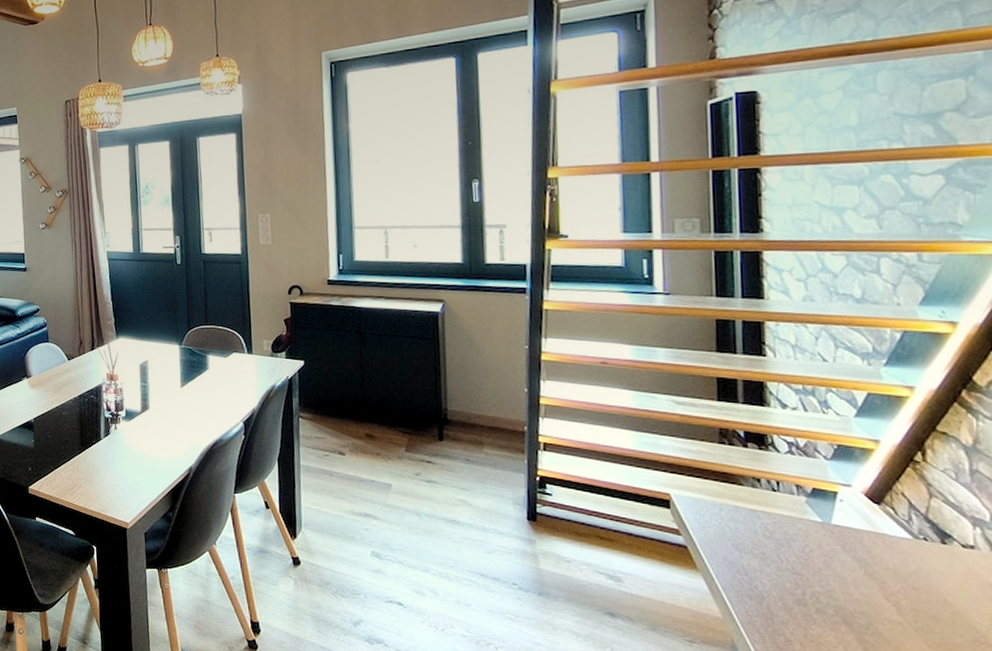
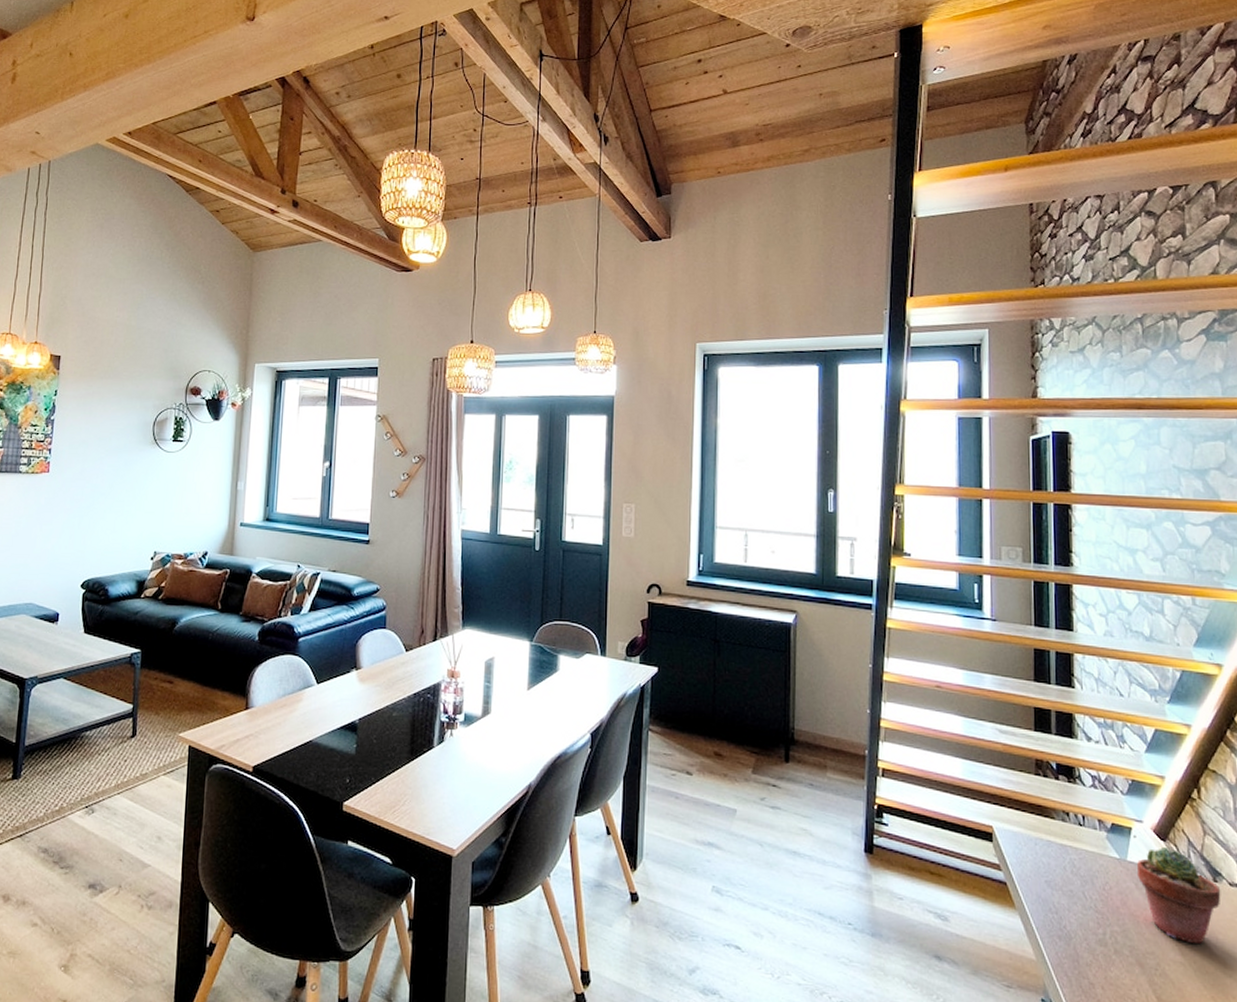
potted succulent: none [843,509,951,605] -> present [1136,846,1221,945]

